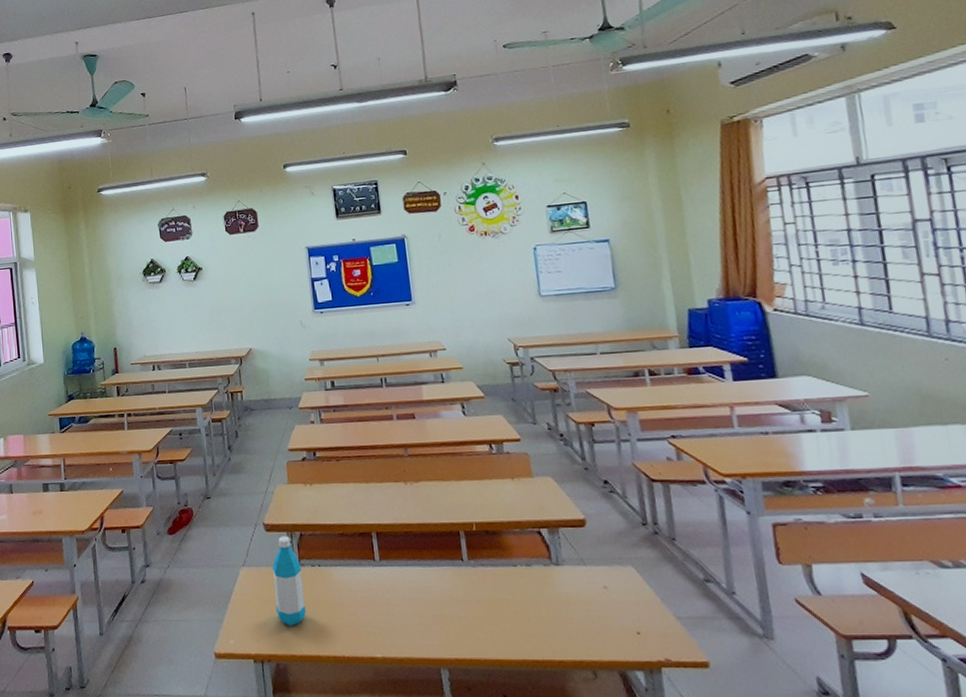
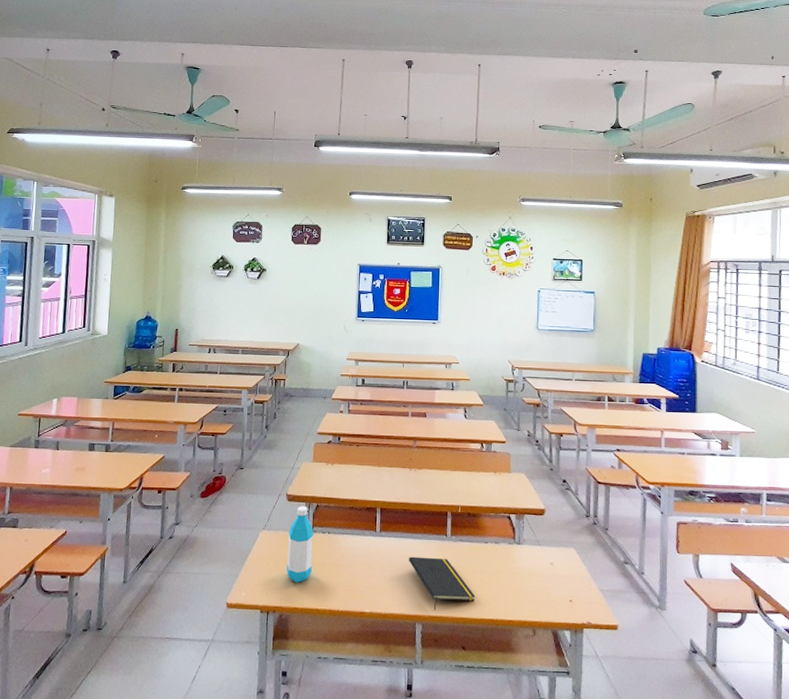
notepad: none [420,587,511,652] -> present [409,556,476,610]

